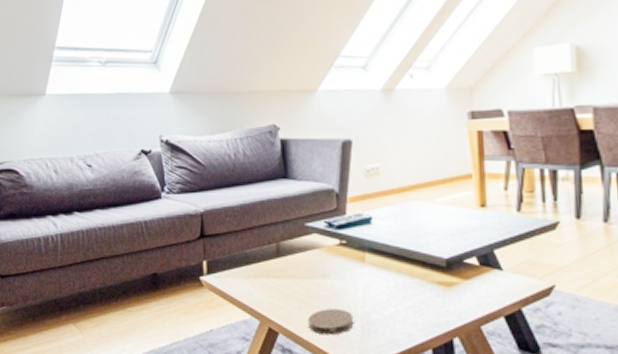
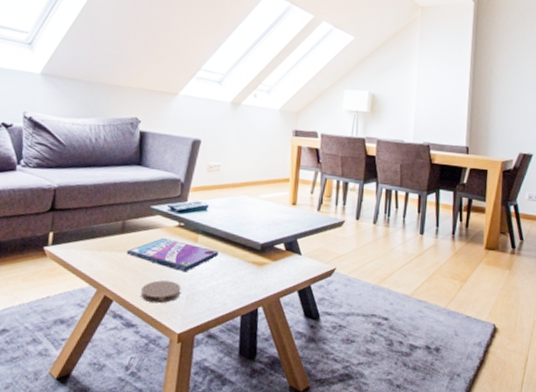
video game case: none [286,260,392,297] -> present [126,238,218,271]

